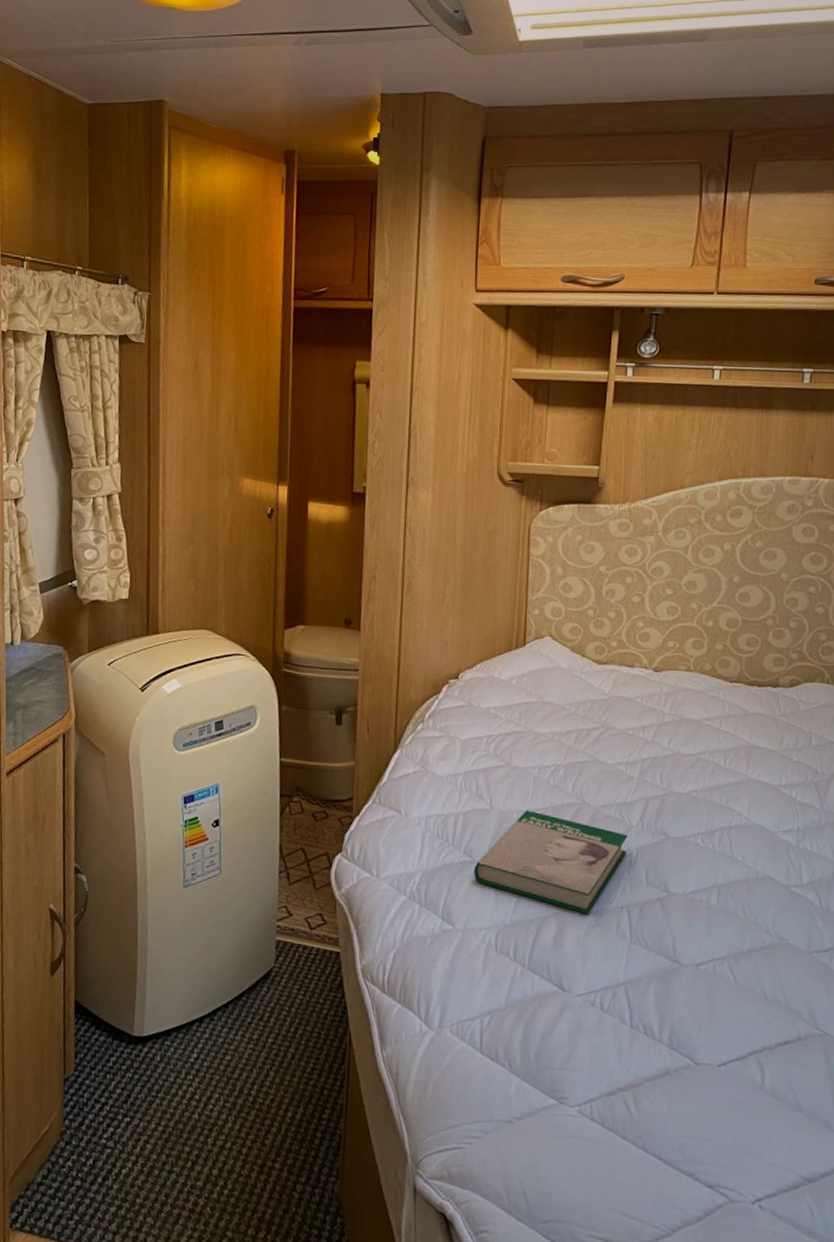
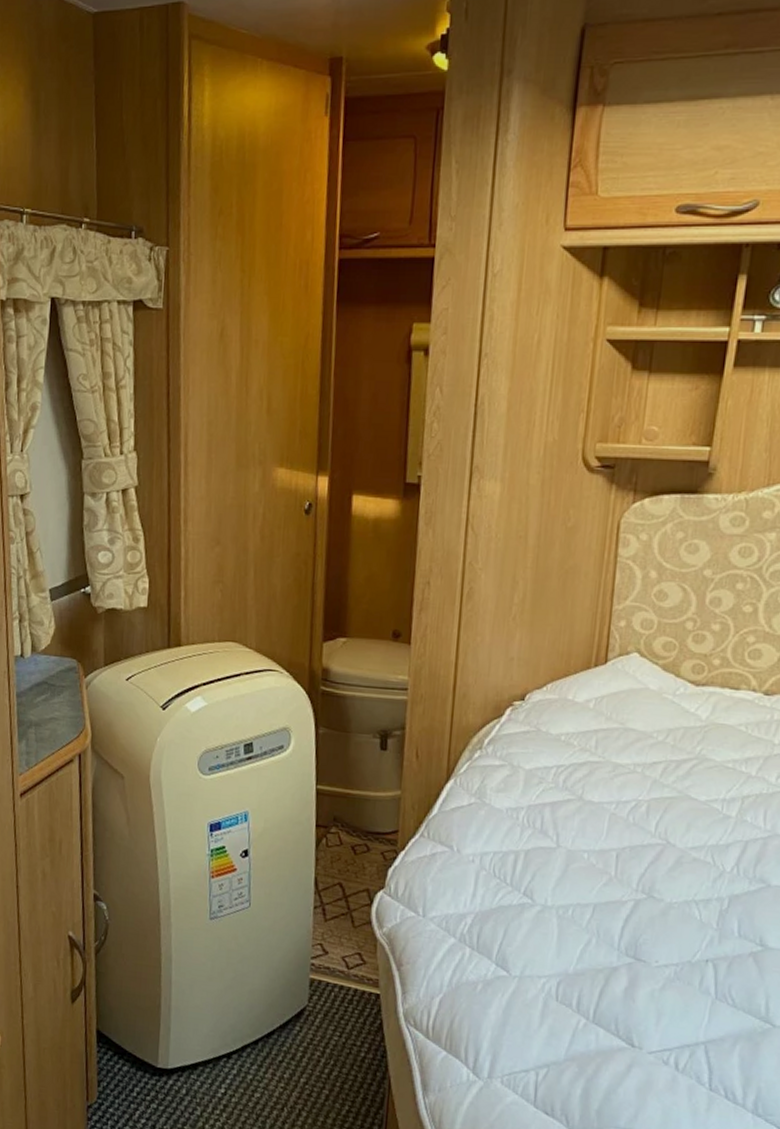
book: present [473,810,628,915] -> none [534,850,720,967]

